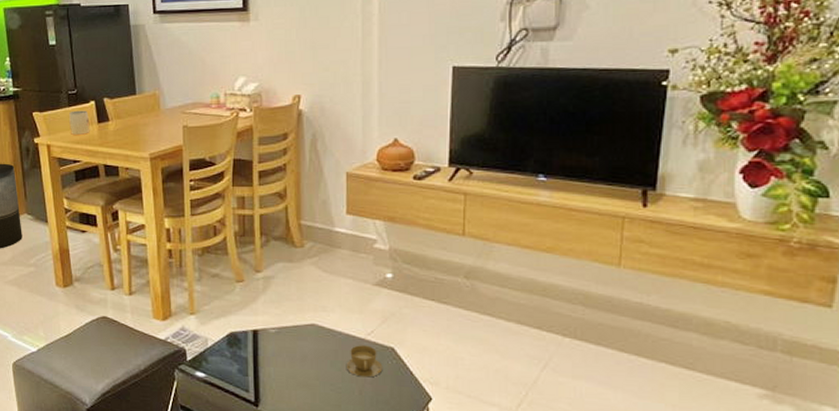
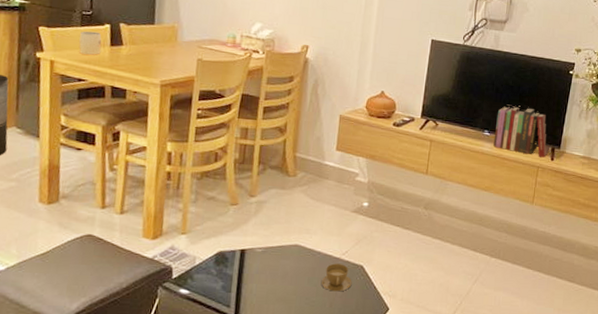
books: none [553,137,640,204] -> present [493,104,550,158]

